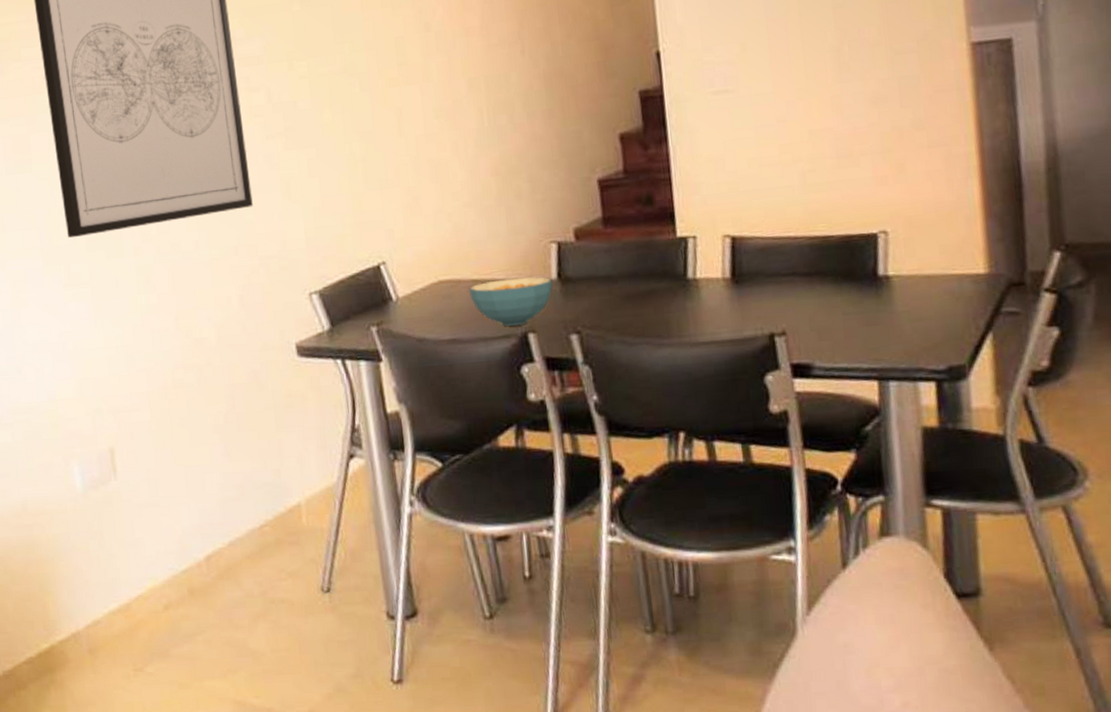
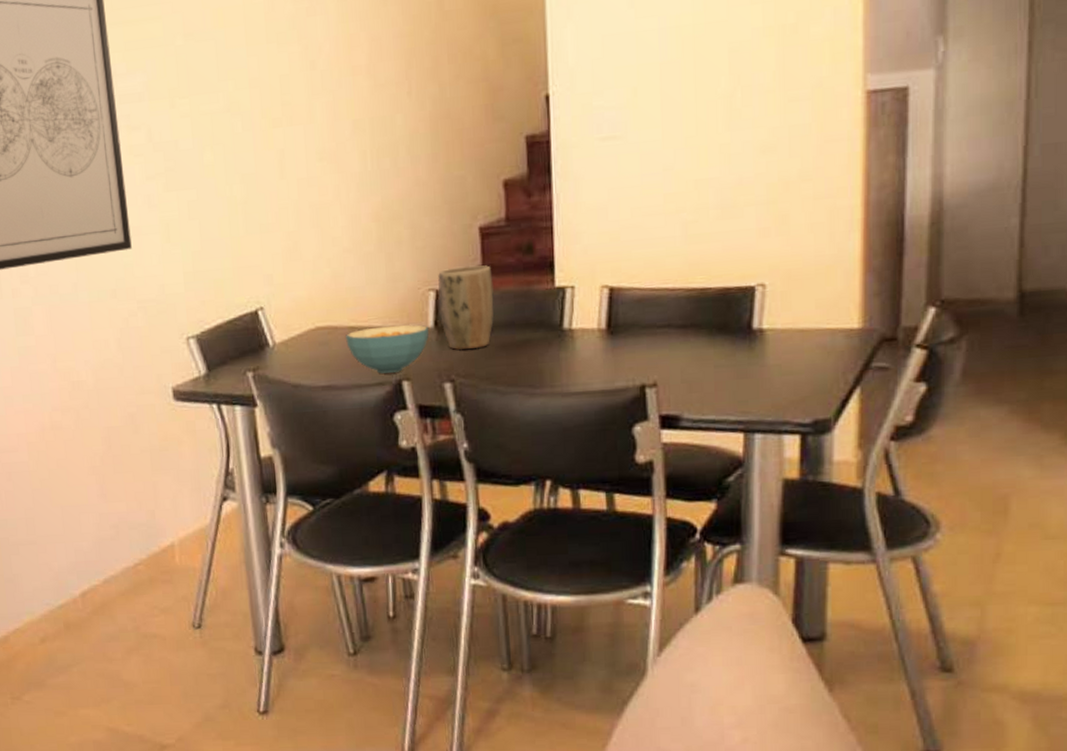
plant pot: none [559,217,617,302] -> present [438,265,494,351]

